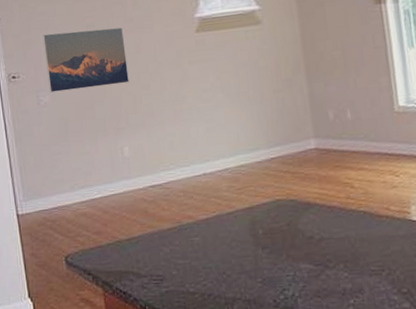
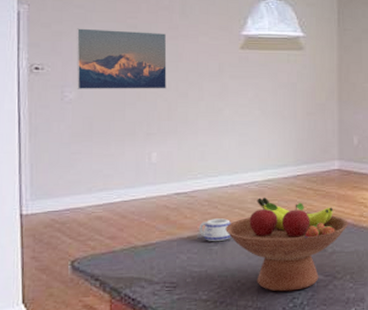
mug: none [177,208,211,233] -> present [199,218,232,242]
fruit bowl: none [203,184,335,283] -> present [225,197,348,292]

